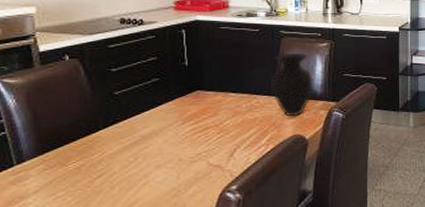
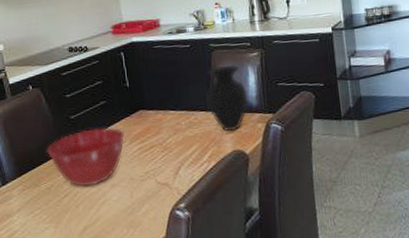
mixing bowl: none [80,106,178,168] -> present [46,127,126,187]

